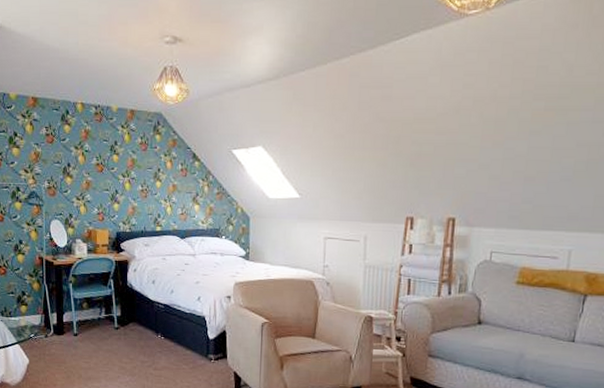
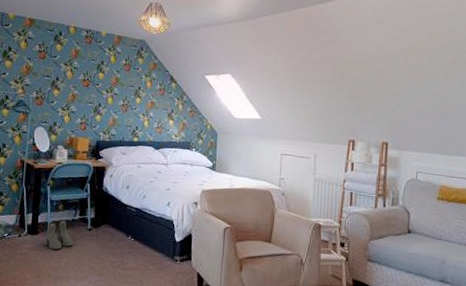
boots: none [71,318,101,350] -> present [45,220,73,250]

